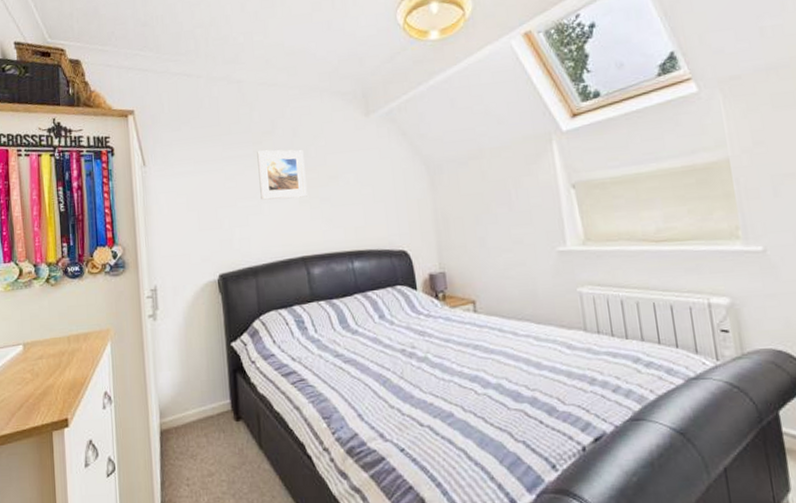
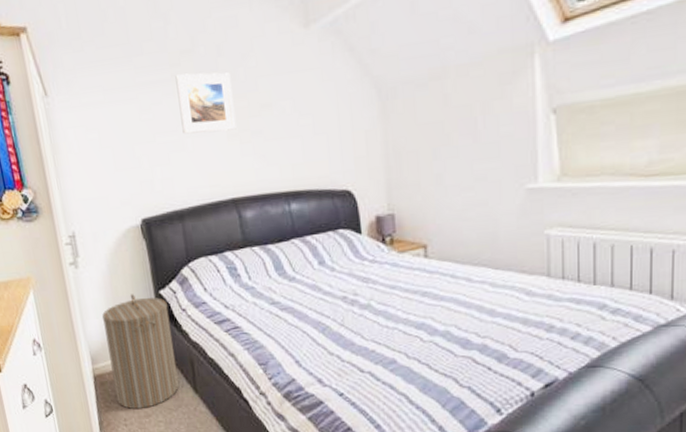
laundry hamper: none [174,346,245,468] -> present [102,294,179,410]

